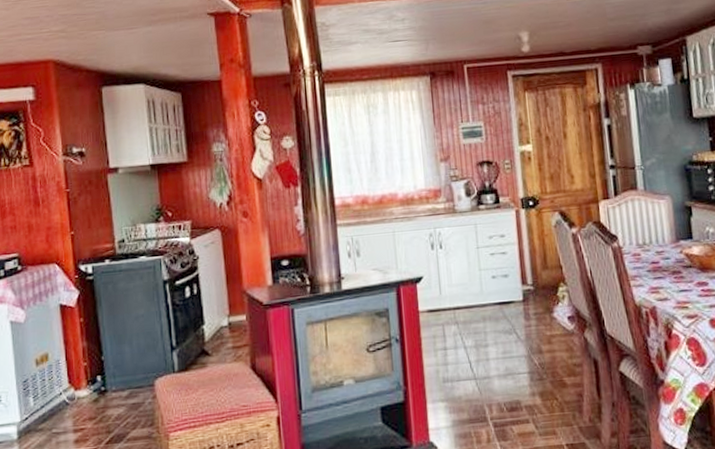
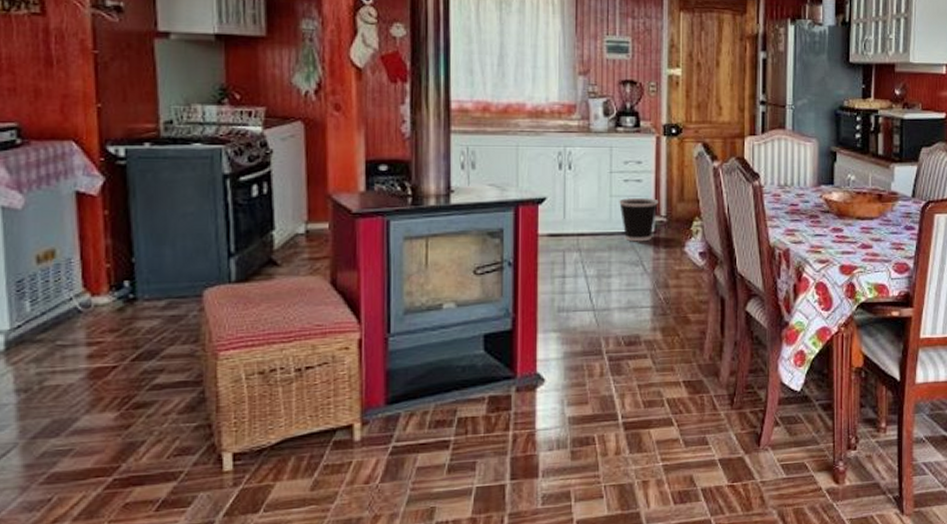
wastebasket: none [488,268,524,312] -> present [619,198,658,242]

